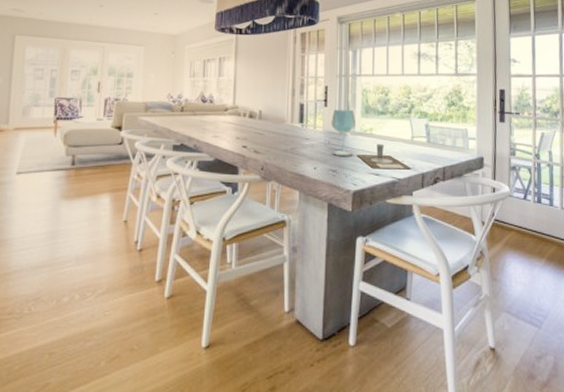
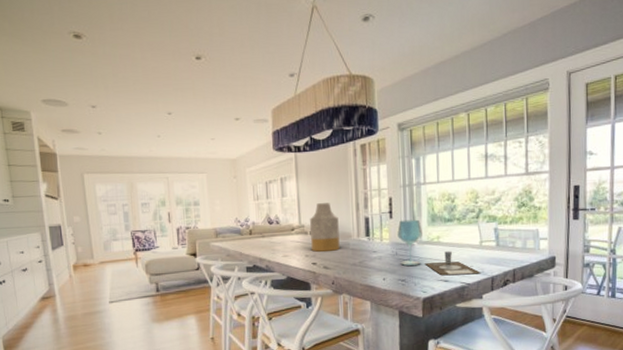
vase: none [243,86,273,136] -> present [310,203,340,253]

